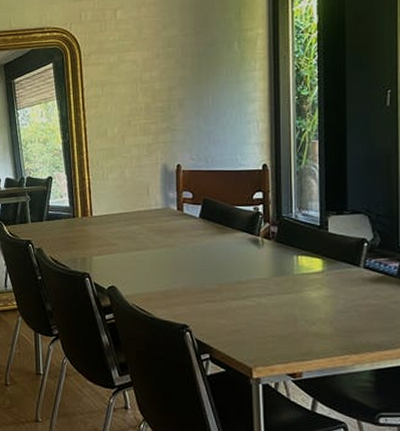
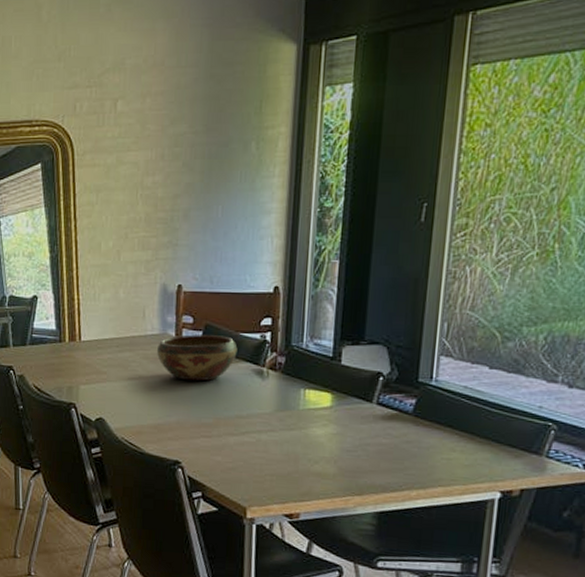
decorative bowl: none [162,208,234,251] -> present [157,334,238,381]

